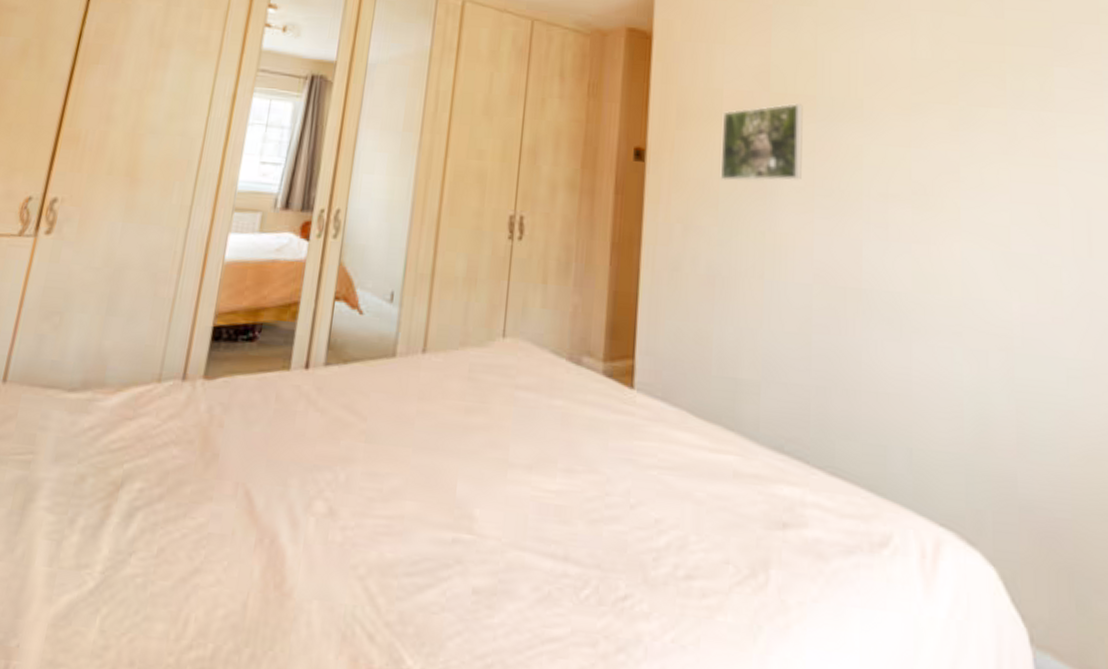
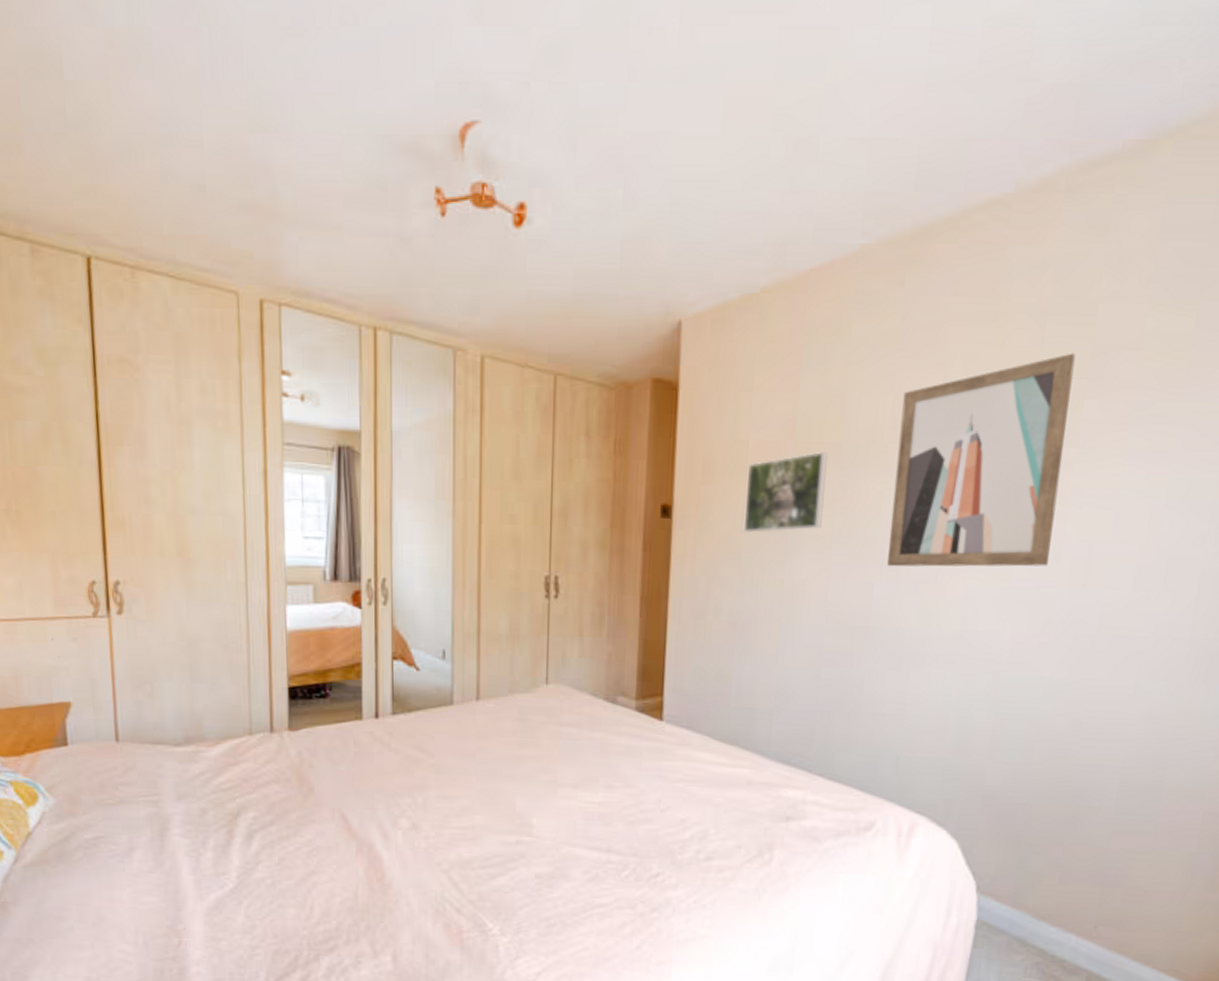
wall art: none [873,24,1046,232] -> present [887,353,1076,567]

